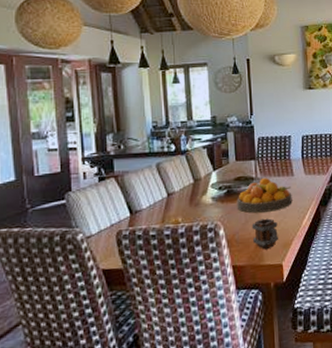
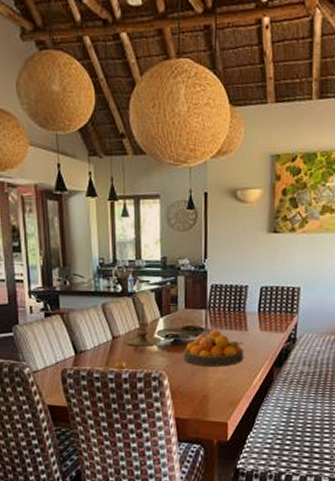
candle holder: none [180,158,216,201] -> present [125,301,162,347]
mug: present [251,218,278,250] -> none [197,373,226,406]

